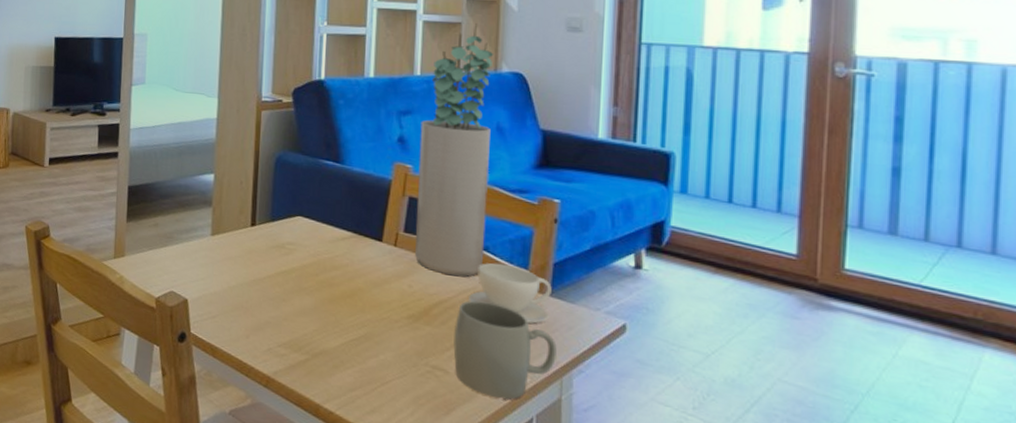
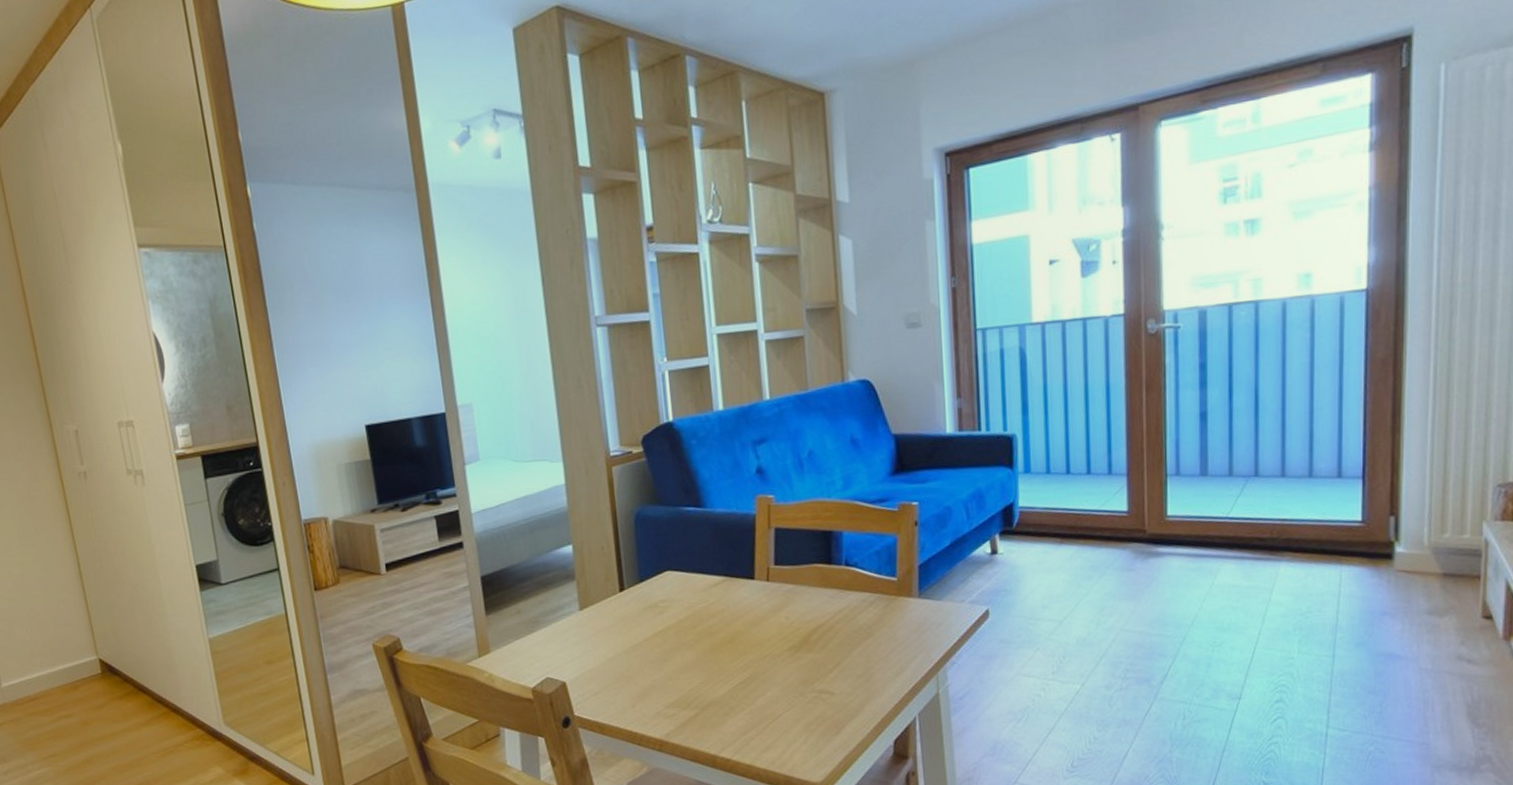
vase: present [415,23,494,277] -> none [776,334,854,599]
mug: present [453,300,557,400] -> none [834,616,930,707]
teacup: present [469,263,552,324] -> none [844,576,921,628]

